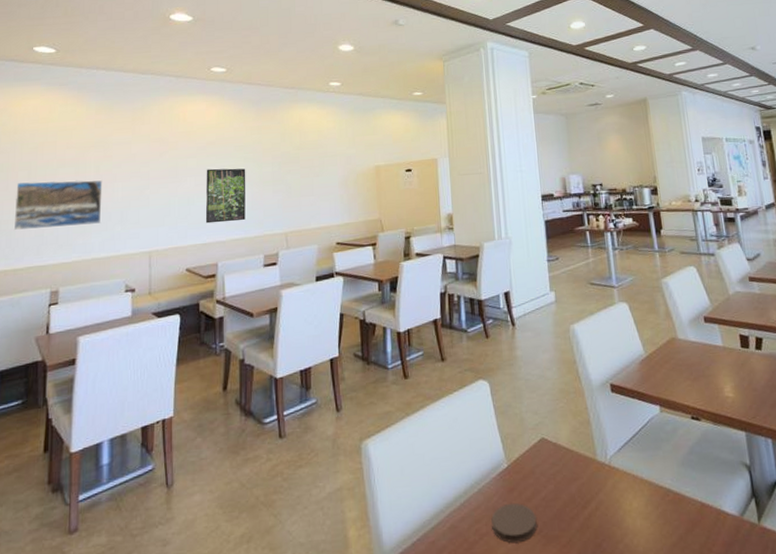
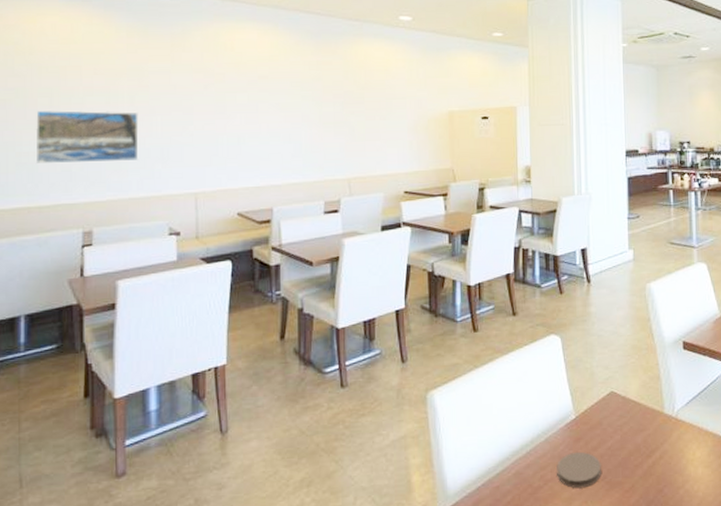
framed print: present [205,168,246,224] -> none [258,105,304,165]

